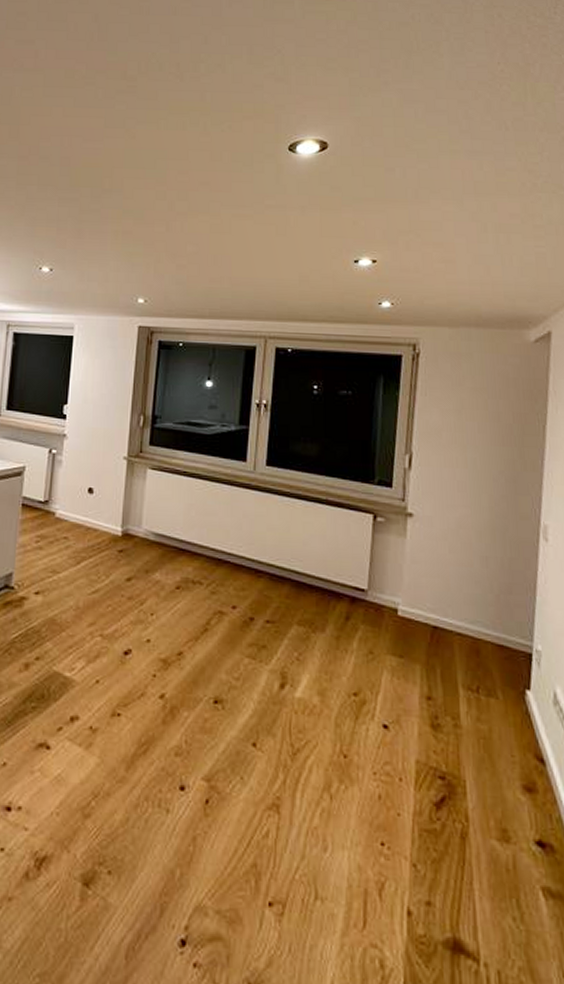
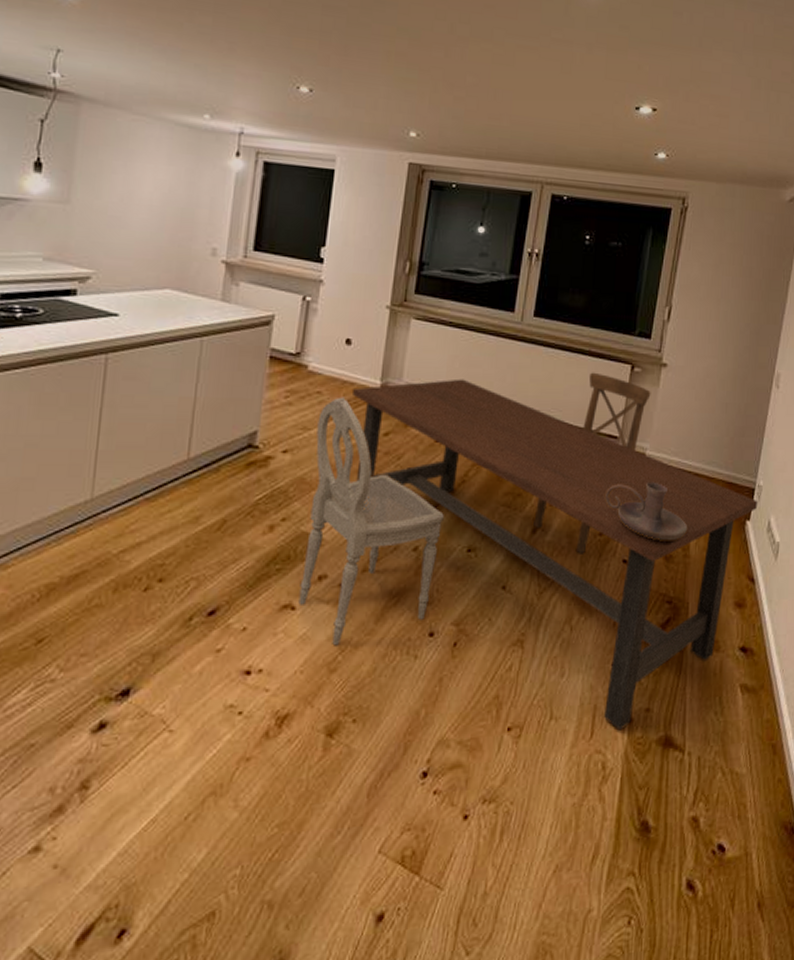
dining chair: none [53,542,188,791] -> present [298,397,444,646]
dining table: none [96,526,539,924] -> present [353,379,758,731]
dining chair: none [281,521,398,715] -> present [533,372,651,554]
candle holder: none [357,639,456,708] -> present [605,481,688,541]

